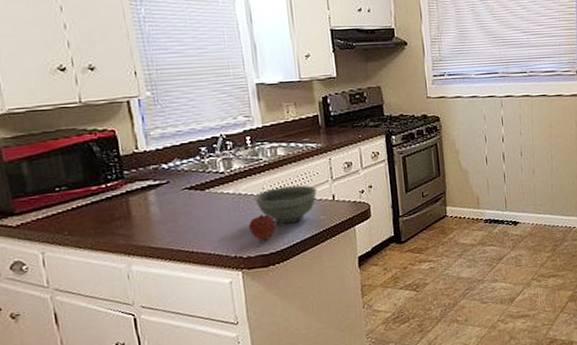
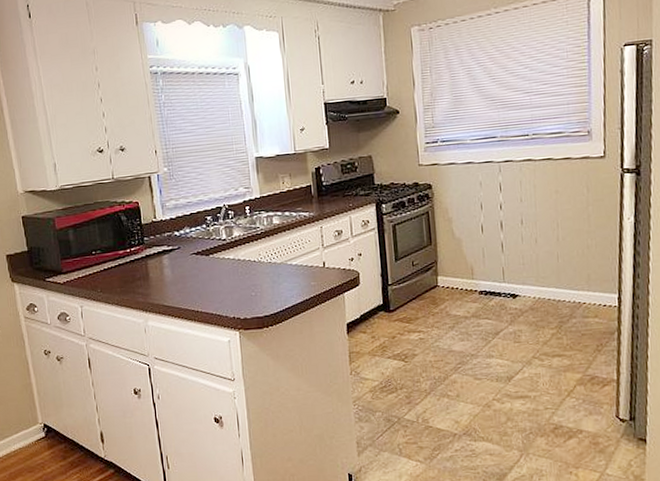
fruit: present [249,215,276,241] -> none [246,279,270,304]
bowl: present [254,185,317,224] -> none [251,252,309,289]

